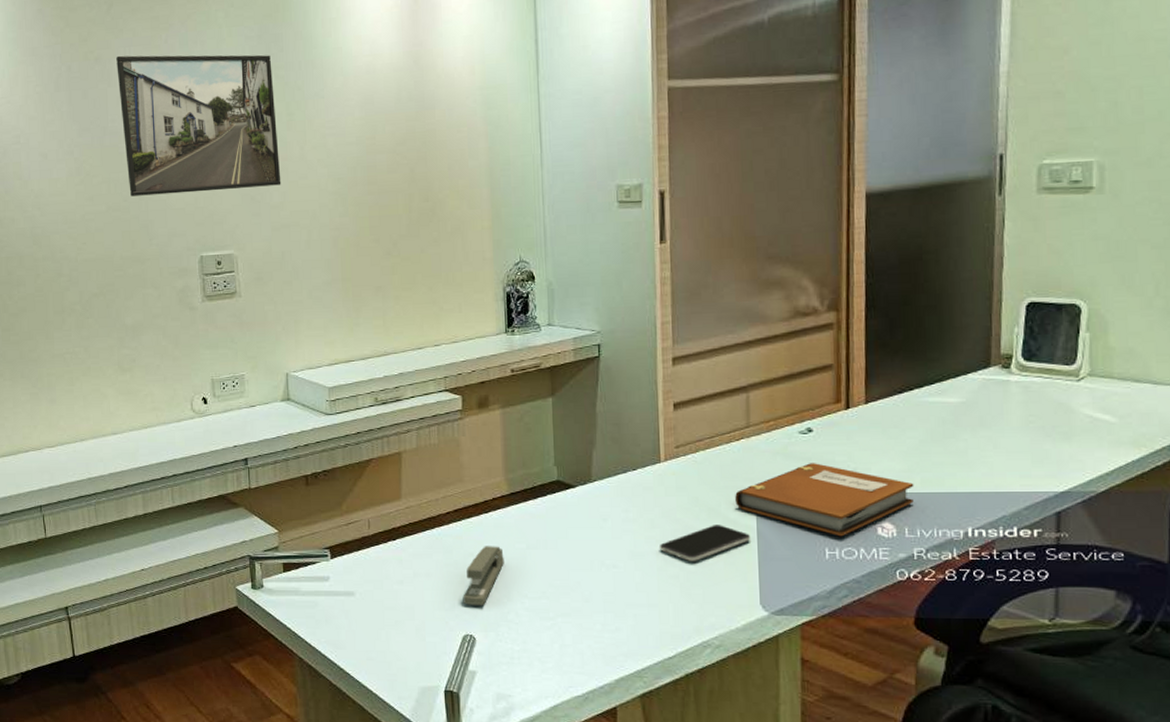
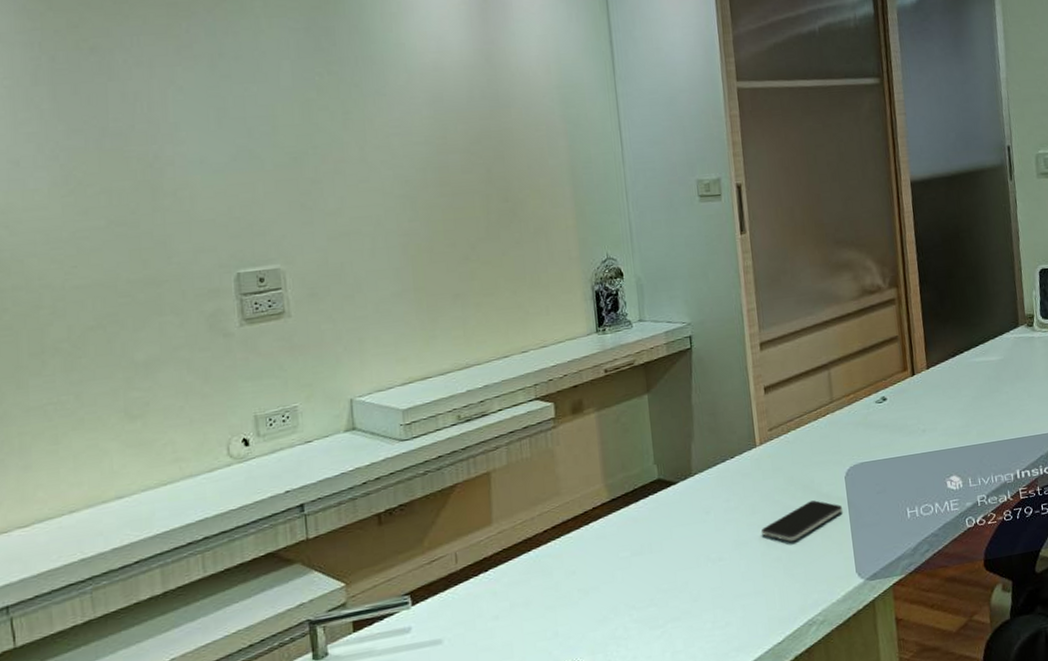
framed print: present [116,54,281,197] -> none [120,45,338,208]
stapler: present [463,546,504,606] -> none [566,558,609,630]
notebook: present [735,463,914,537] -> none [826,428,973,496]

